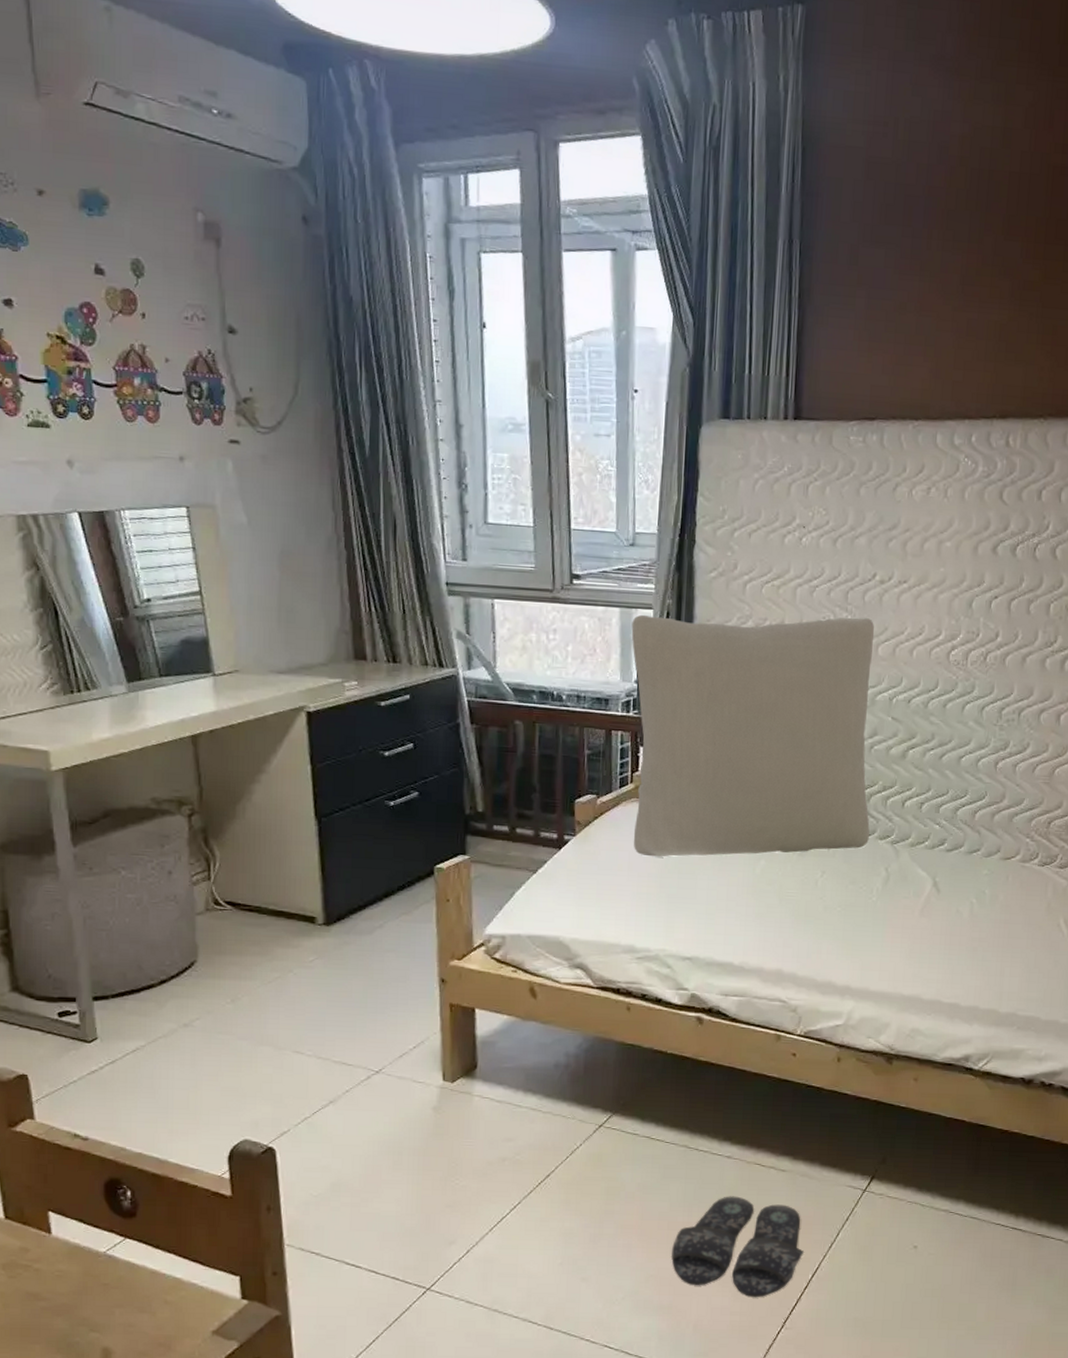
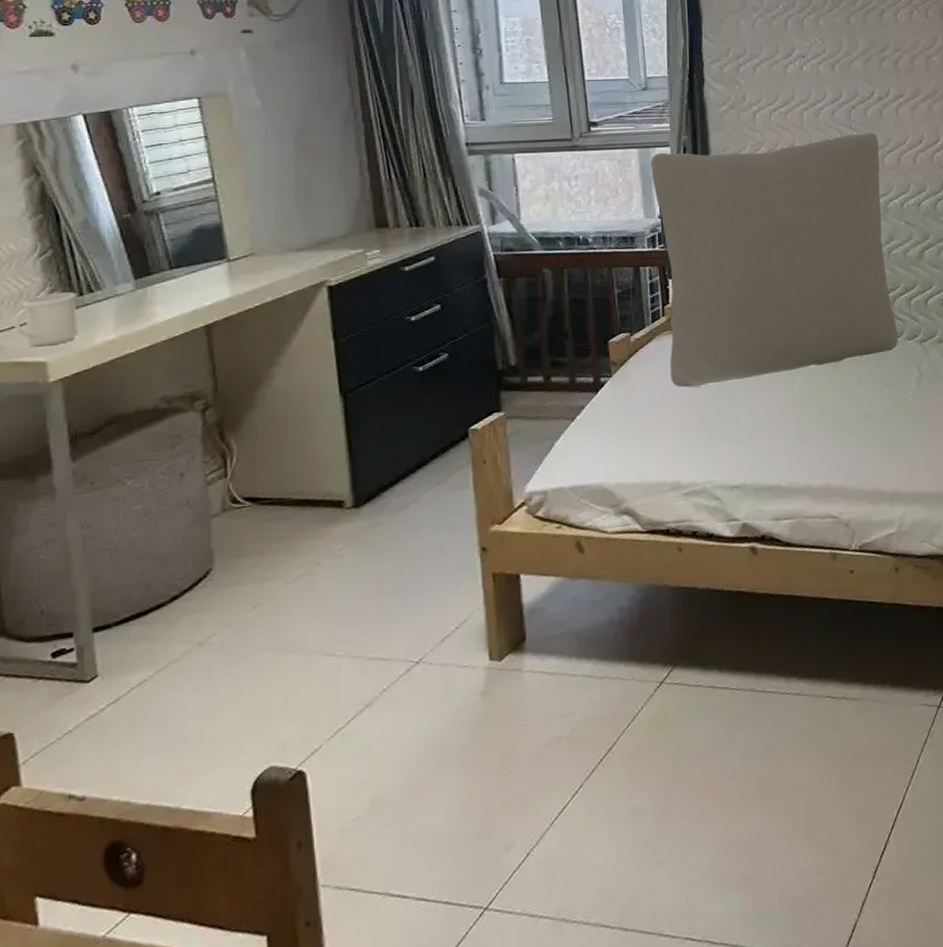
mug: none [18,686,77,736] -> present [13,292,78,347]
slippers: present [670,1196,805,1298] -> none [748,736,887,849]

